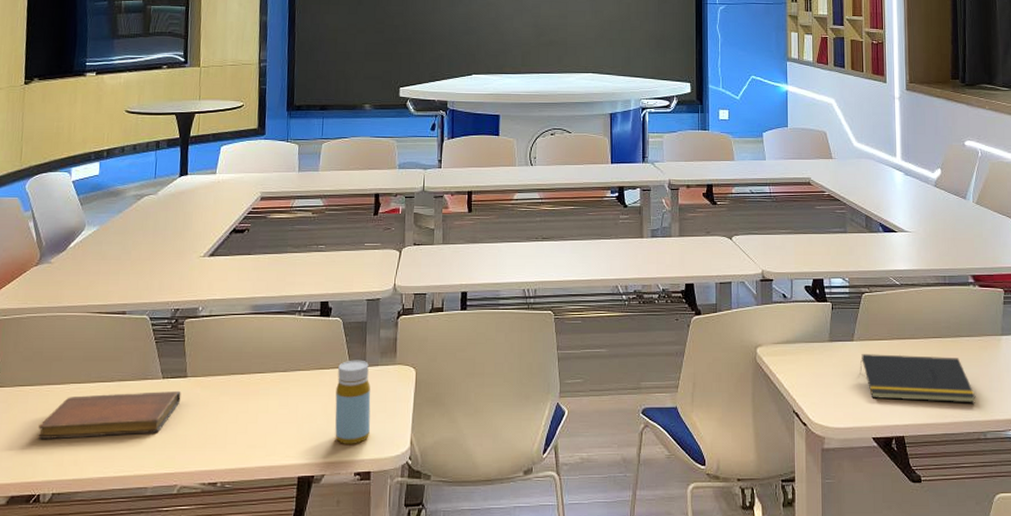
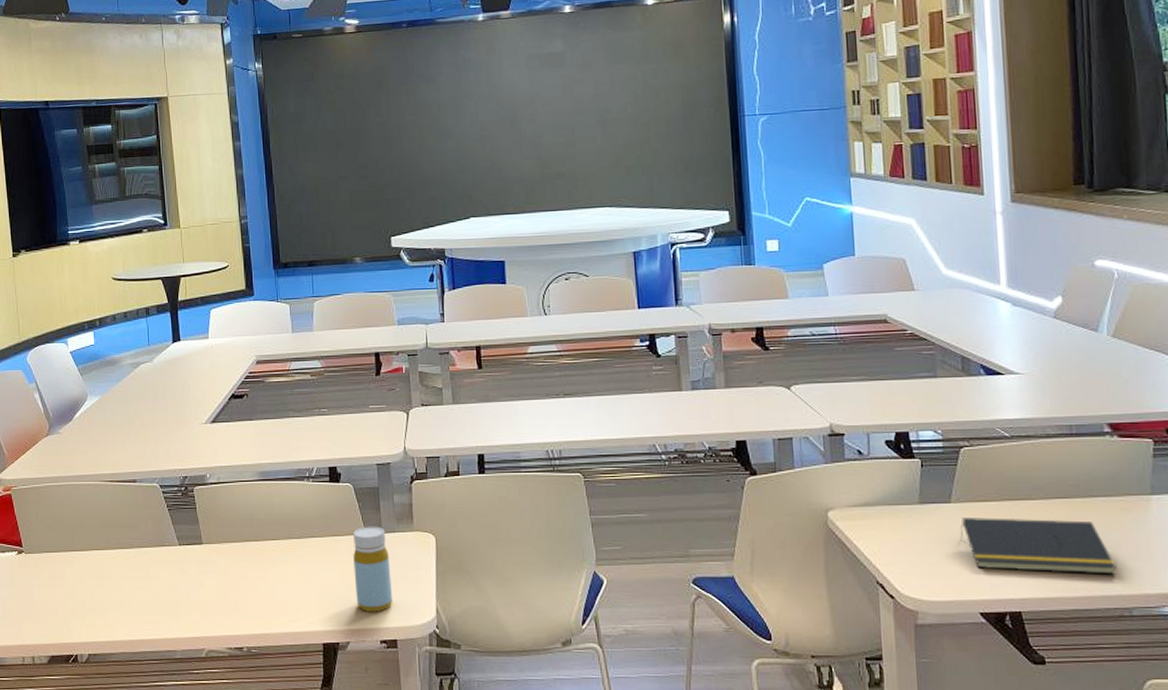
notebook: present [38,390,181,439] -> none [68,557,199,603]

